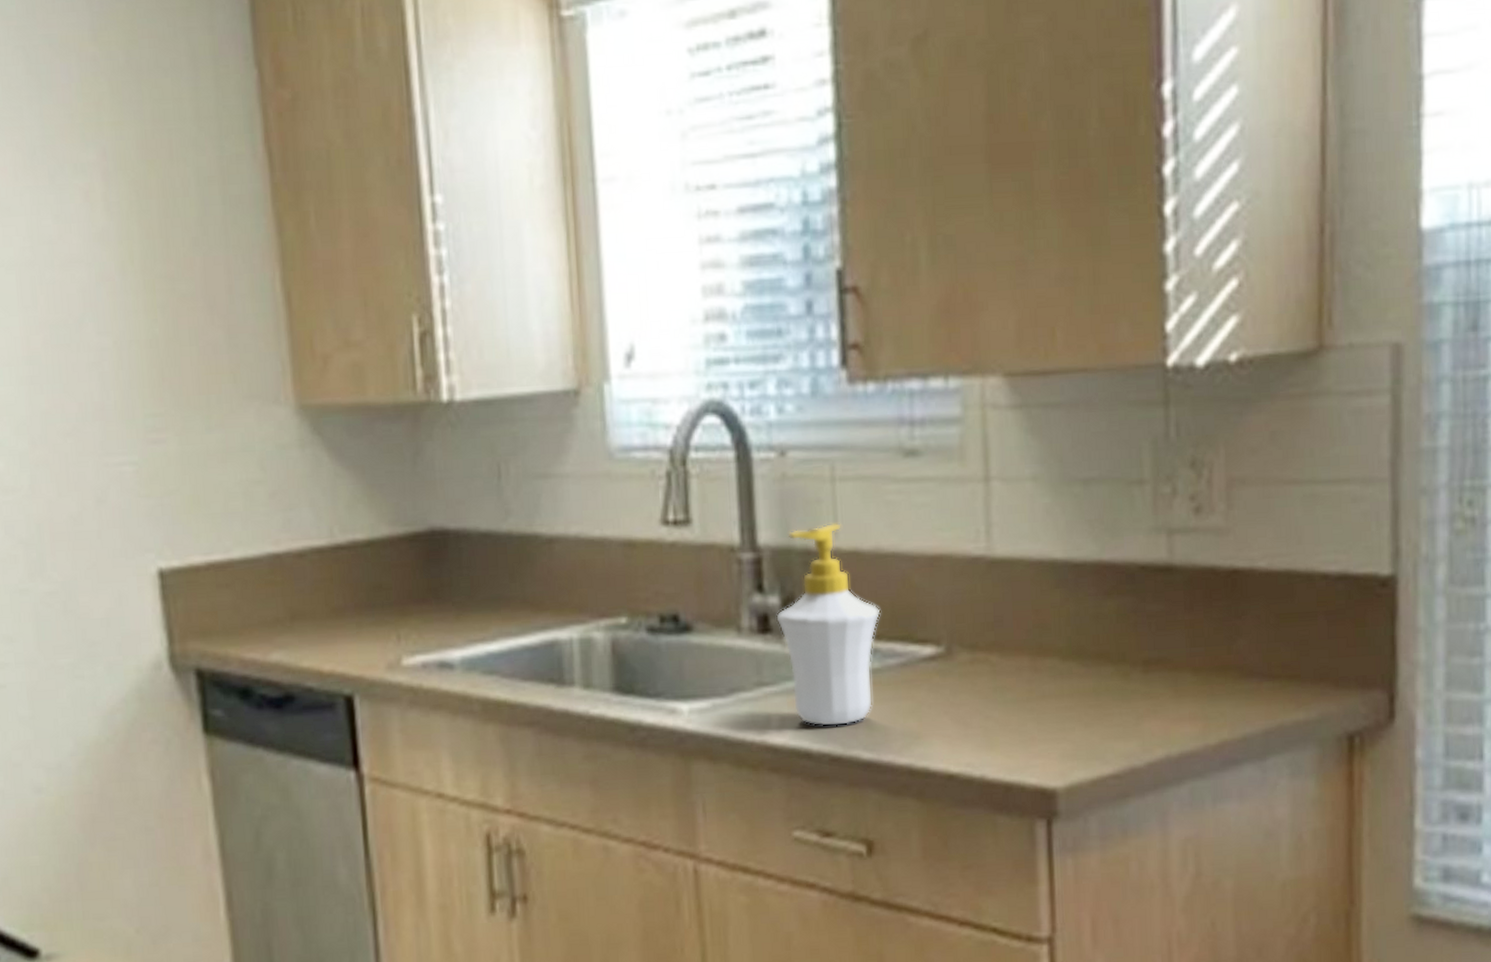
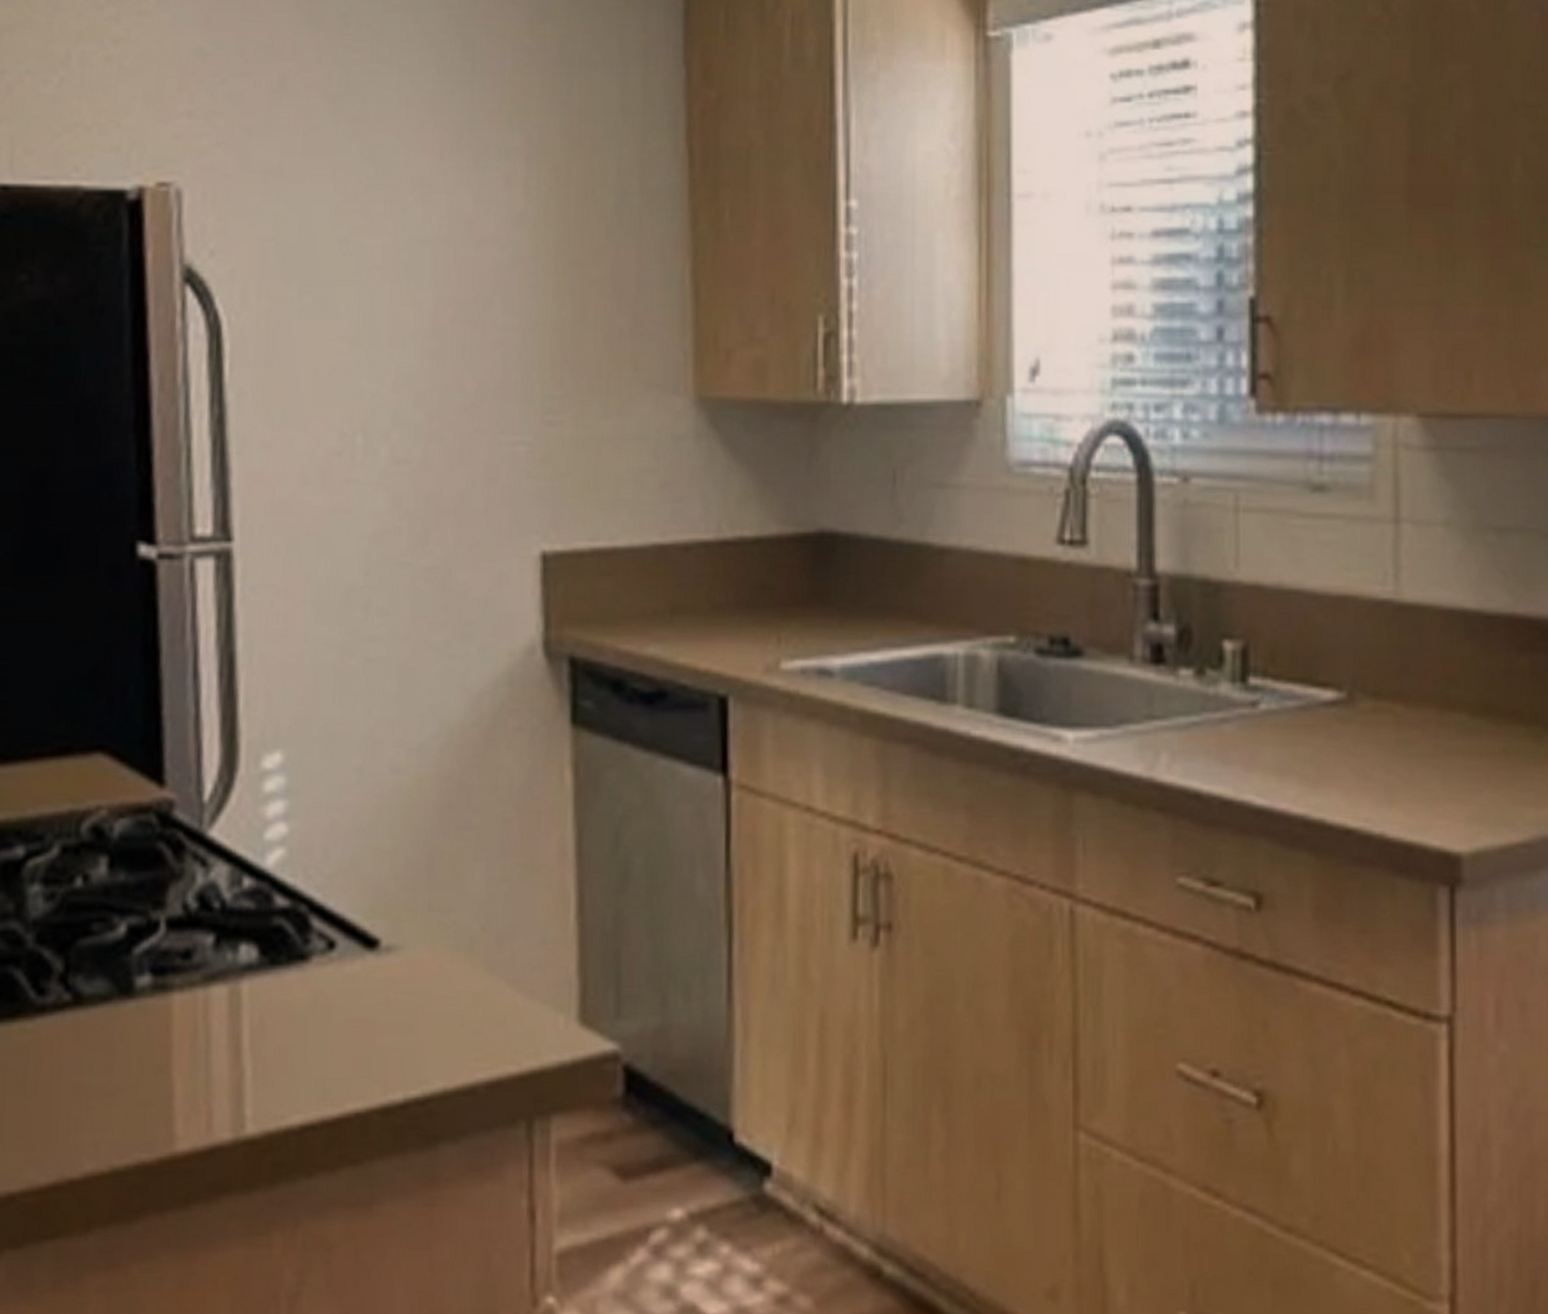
soap bottle: present [776,522,881,727] -> none [1171,554,1281,768]

